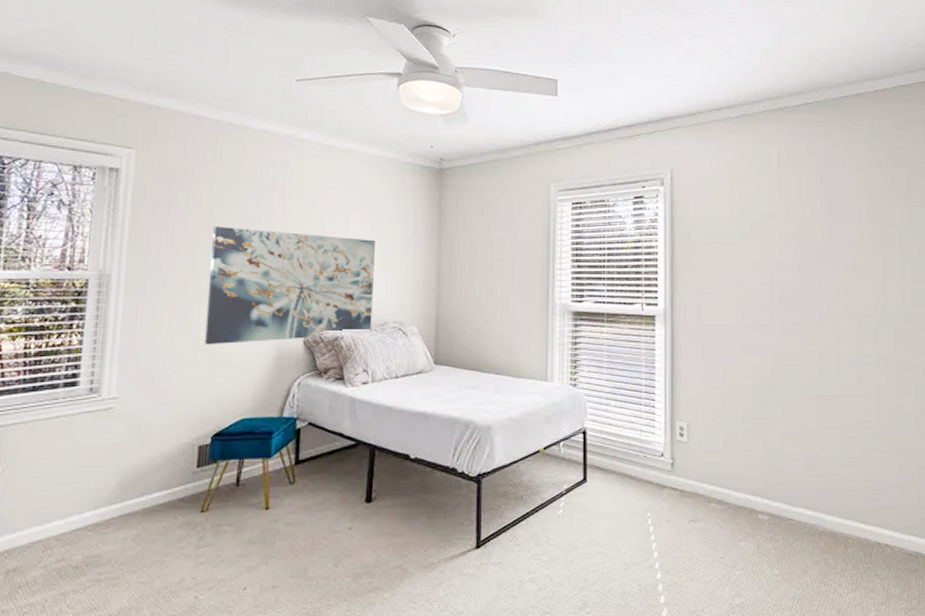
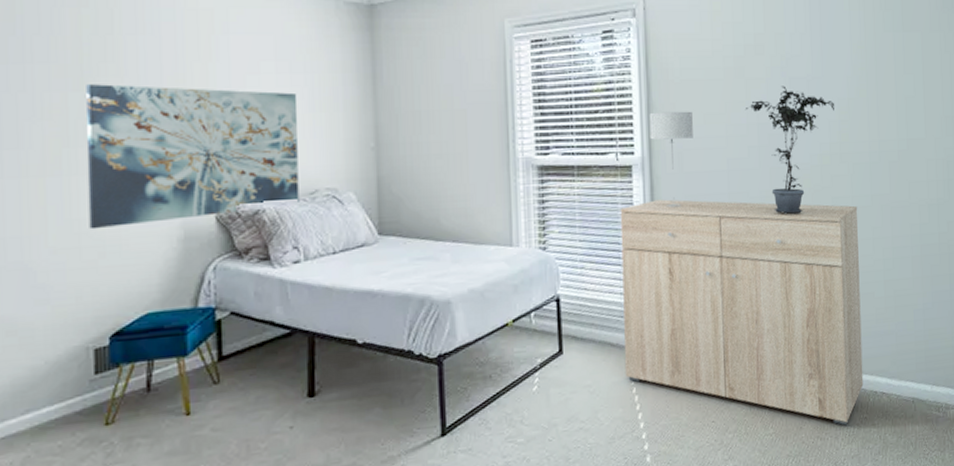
dresser: none [642,347,868,574] -> present [620,199,864,426]
table lamp: none [672,269,711,355] -> present [649,111,693,208]
potted plant: none [759,250,842,369] -> present [745,86,834,215]

